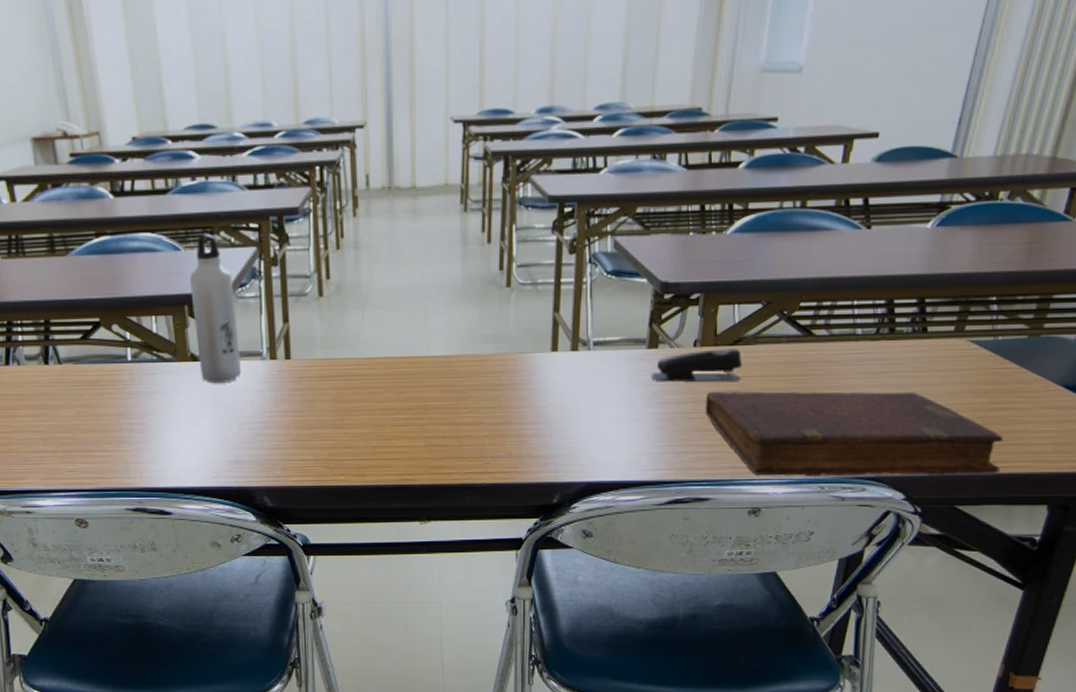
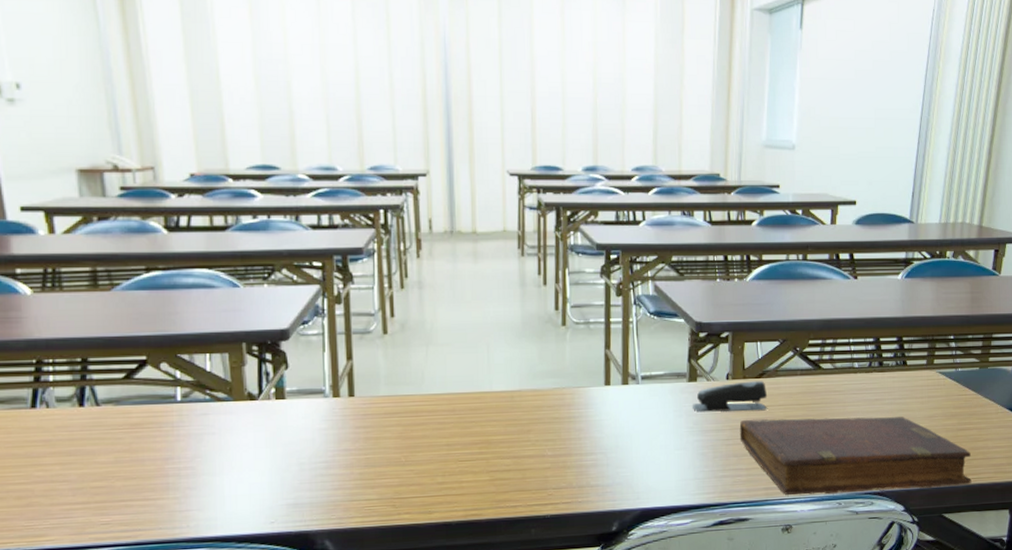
water bottle: present [190,234,242,384] -> none [249,272,303,423]

